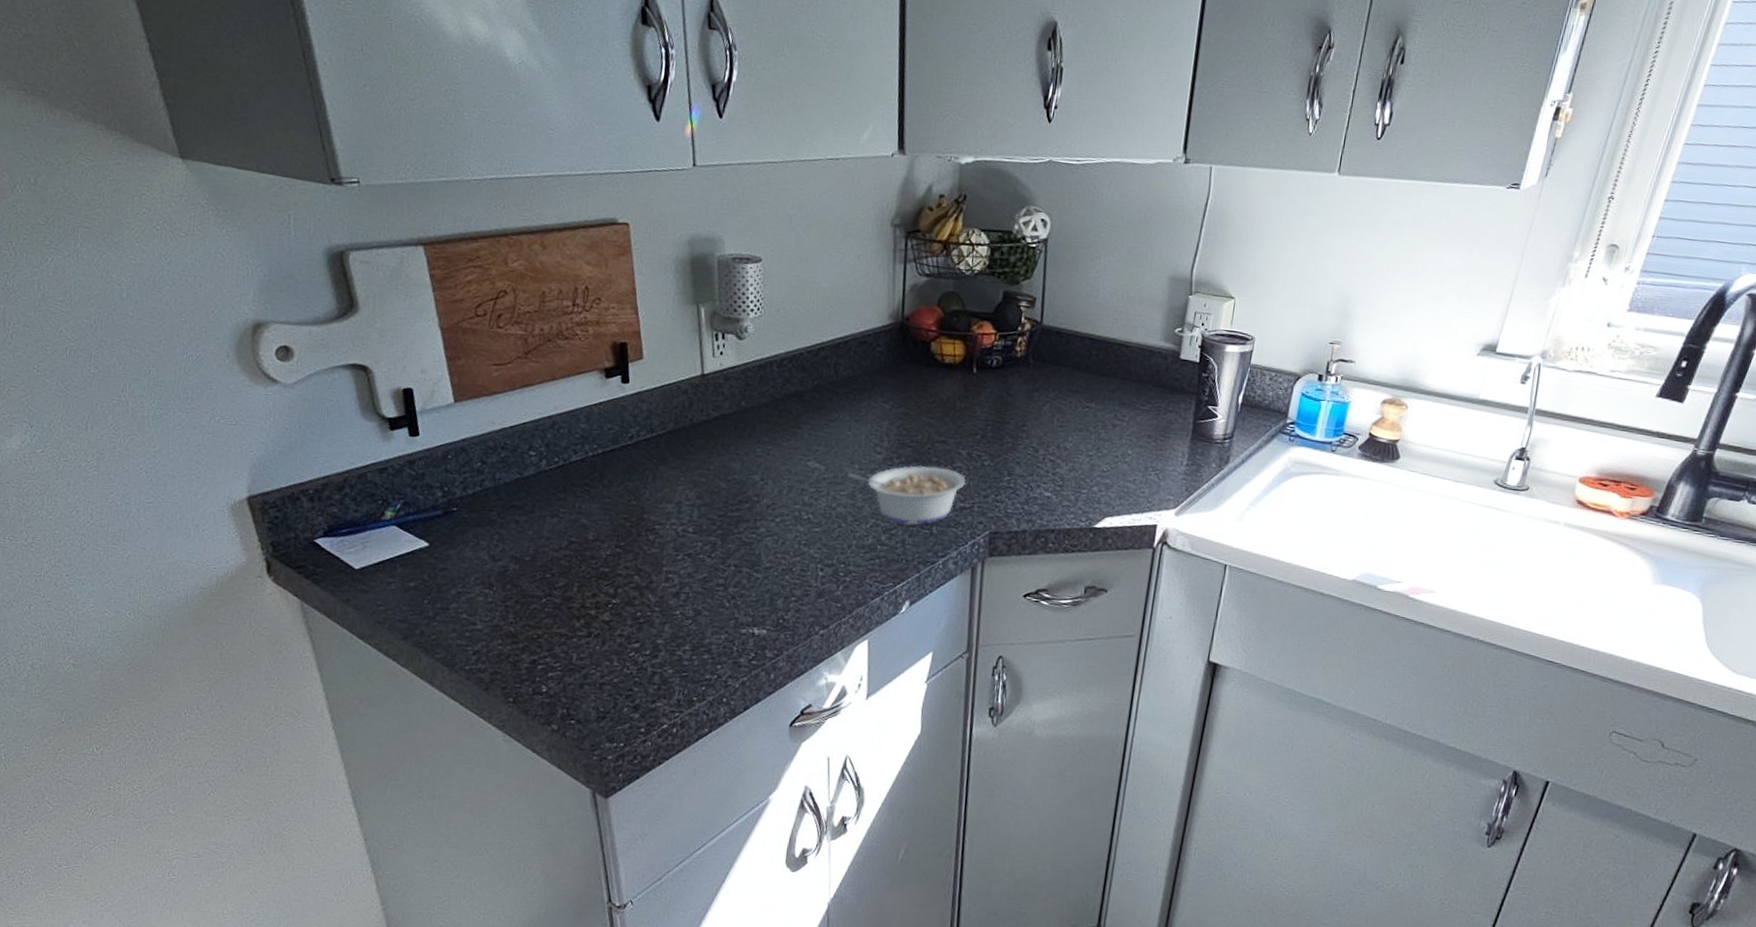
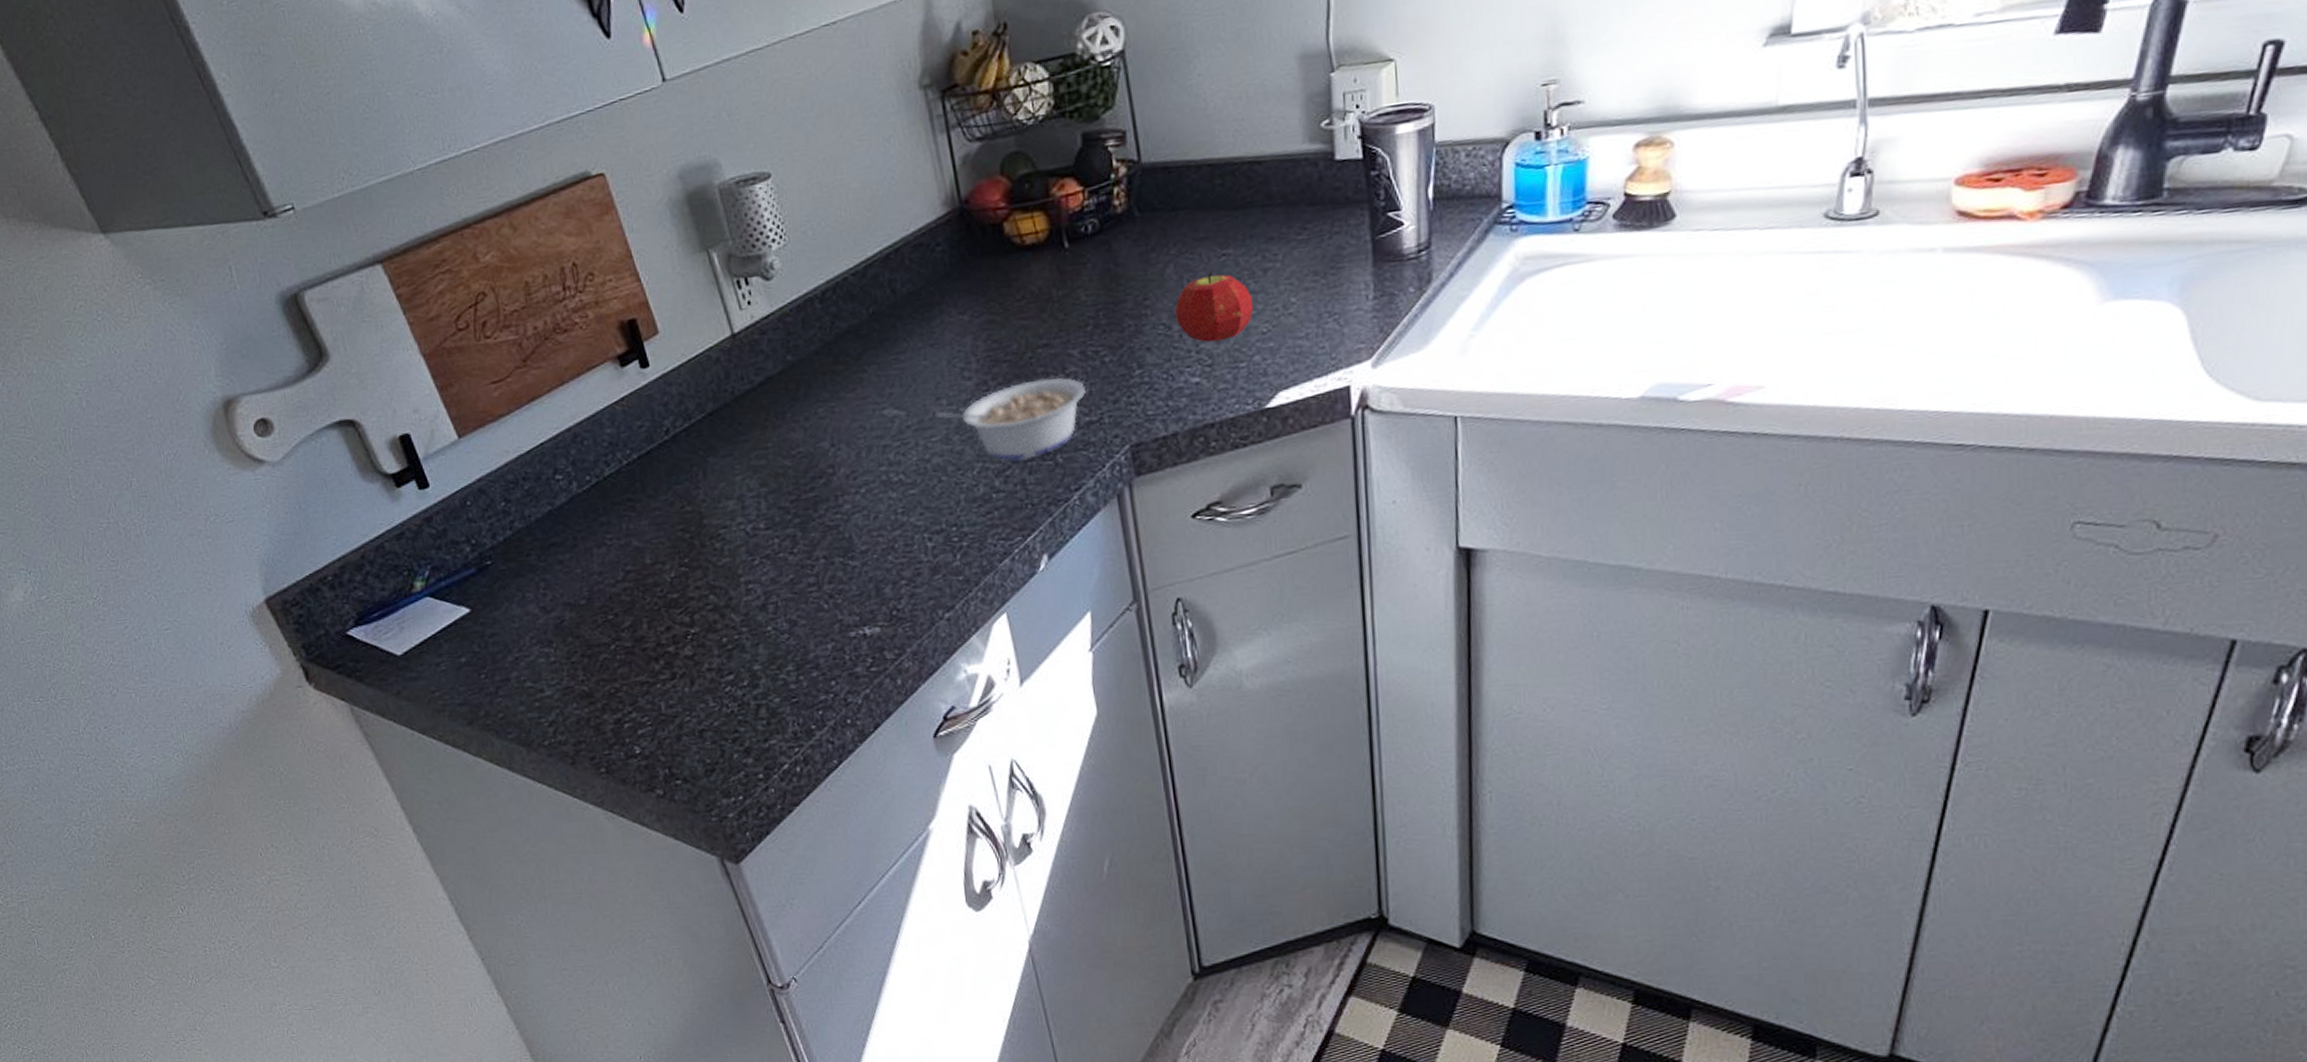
fruit: none [1043,417,1101,470] -> present [1175,271,1253,342]

